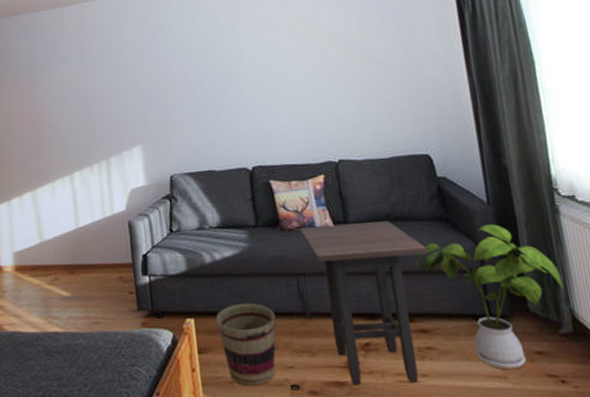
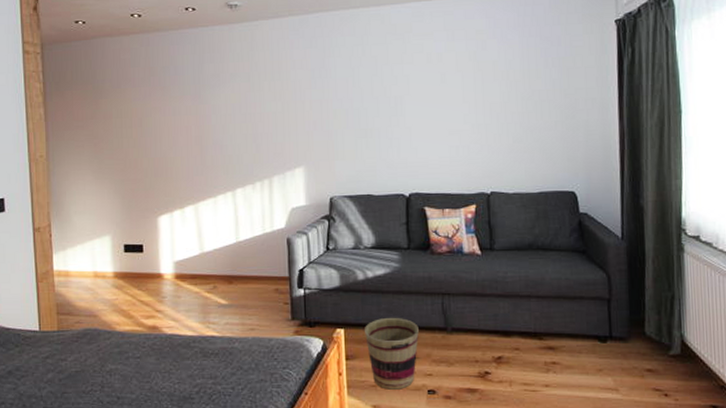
side table: present [299,221,429,386] -> none [448,250,564,392]
house plant: present [415,224,564,370] -> none [550,258,678,384]

